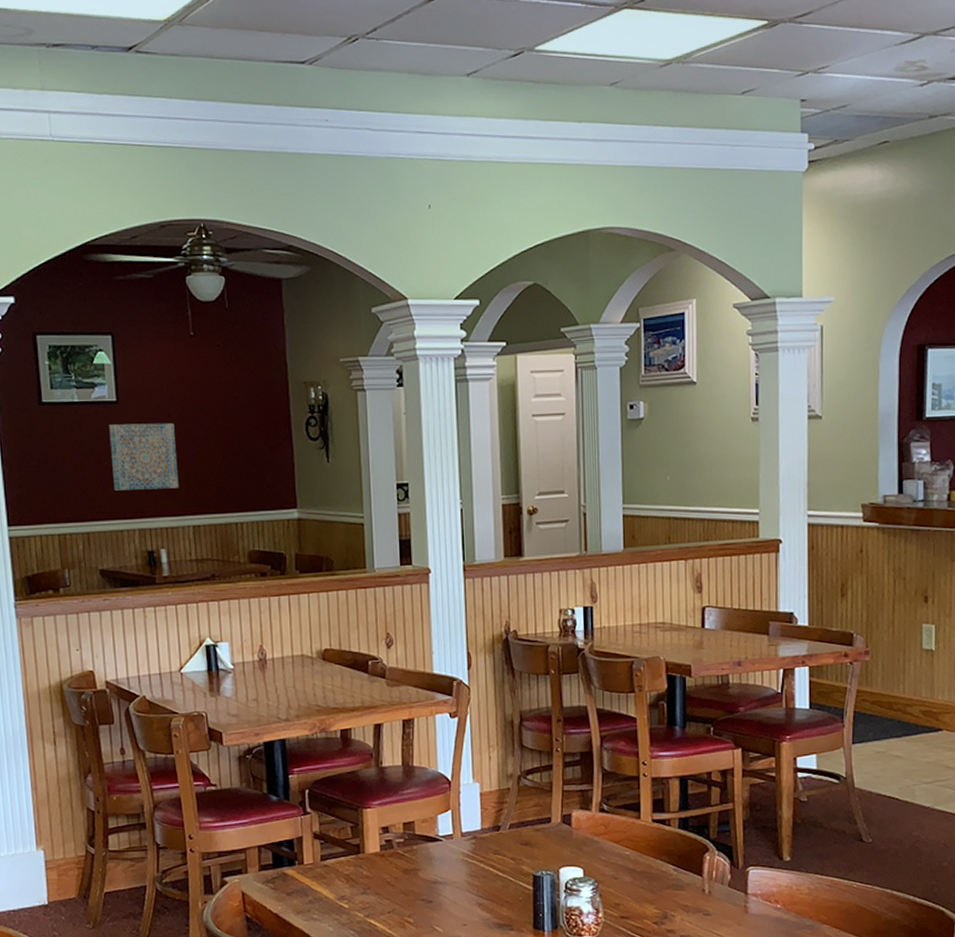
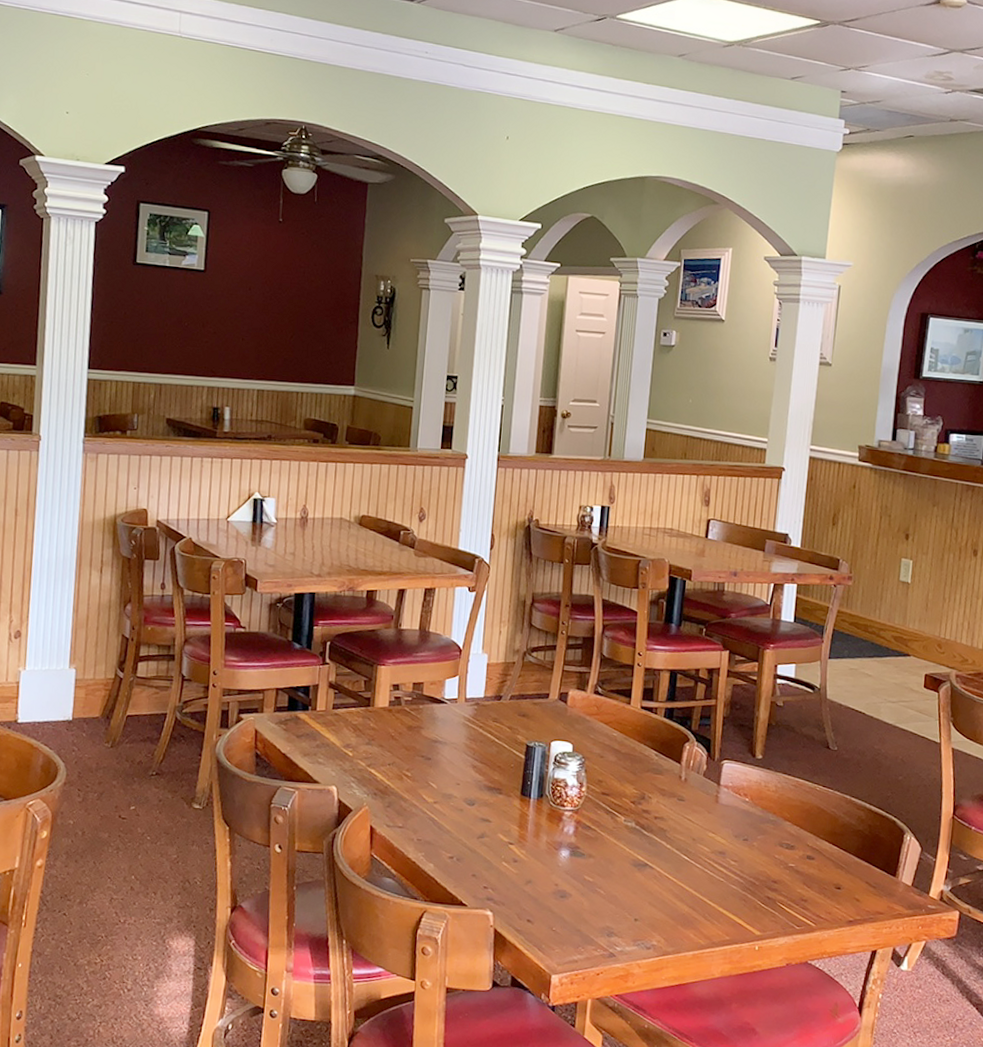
wall art: present [109,422,179,491] -> none [190,290,254,355]

